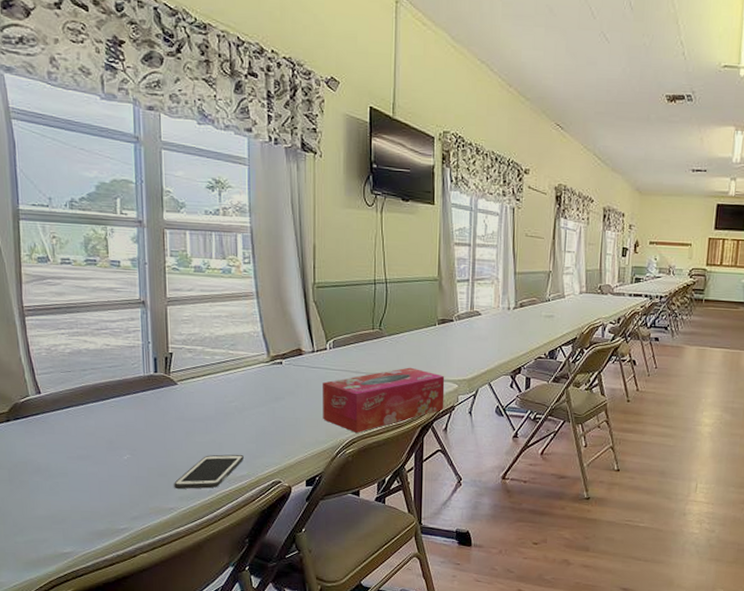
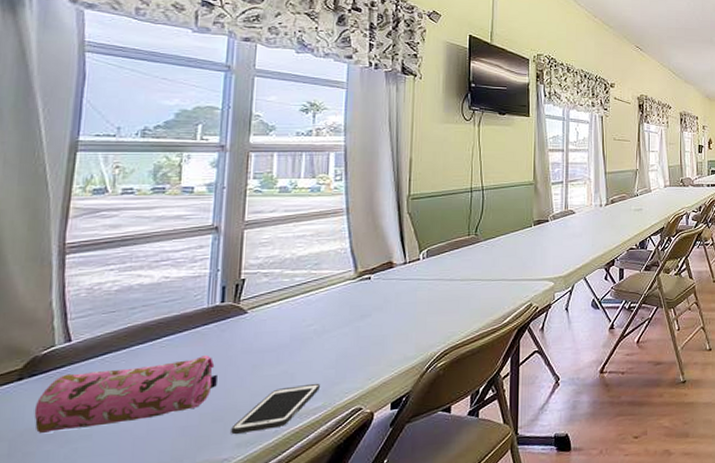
pencil case: none [22,417,159,468] -> present [34,354,217,434]
tissue box: present [323,367,445,434] -> none [413,269,541,344]

